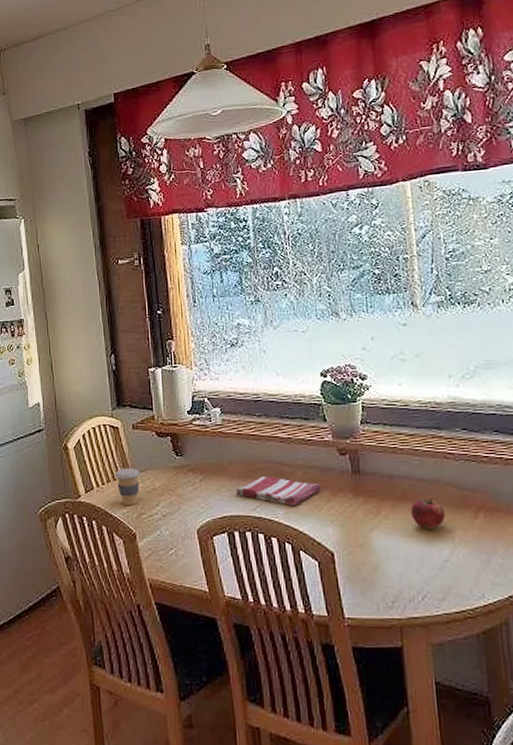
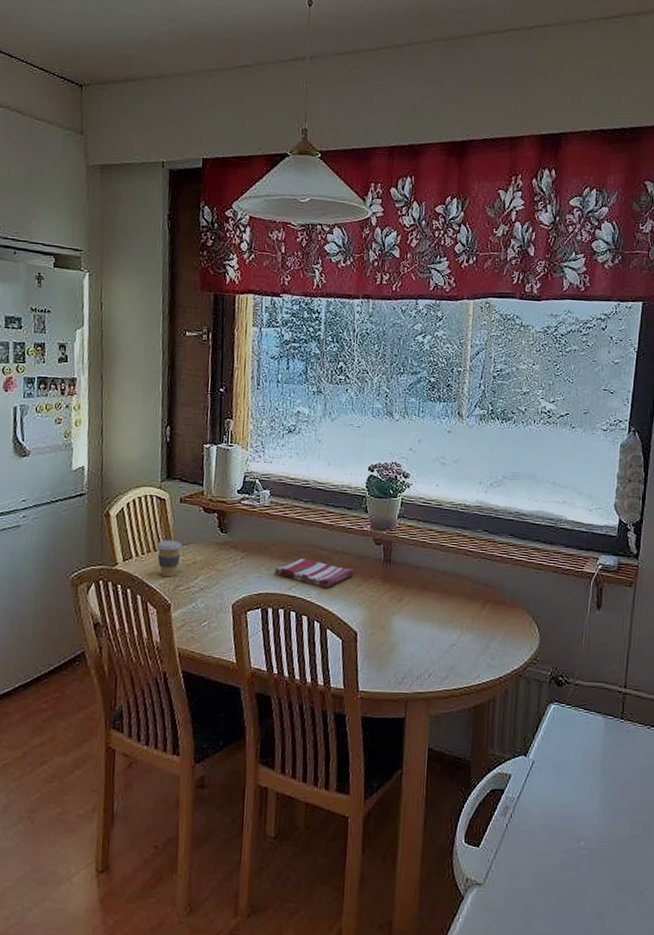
fruit: present [410,498,446,529] -> none [429,588,459,616]

